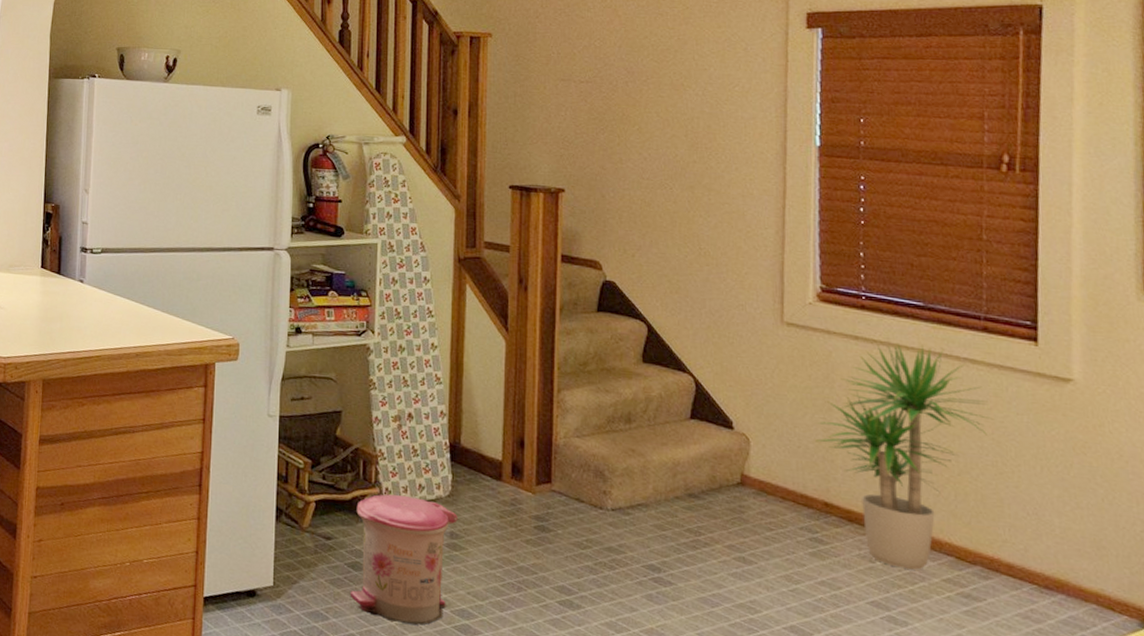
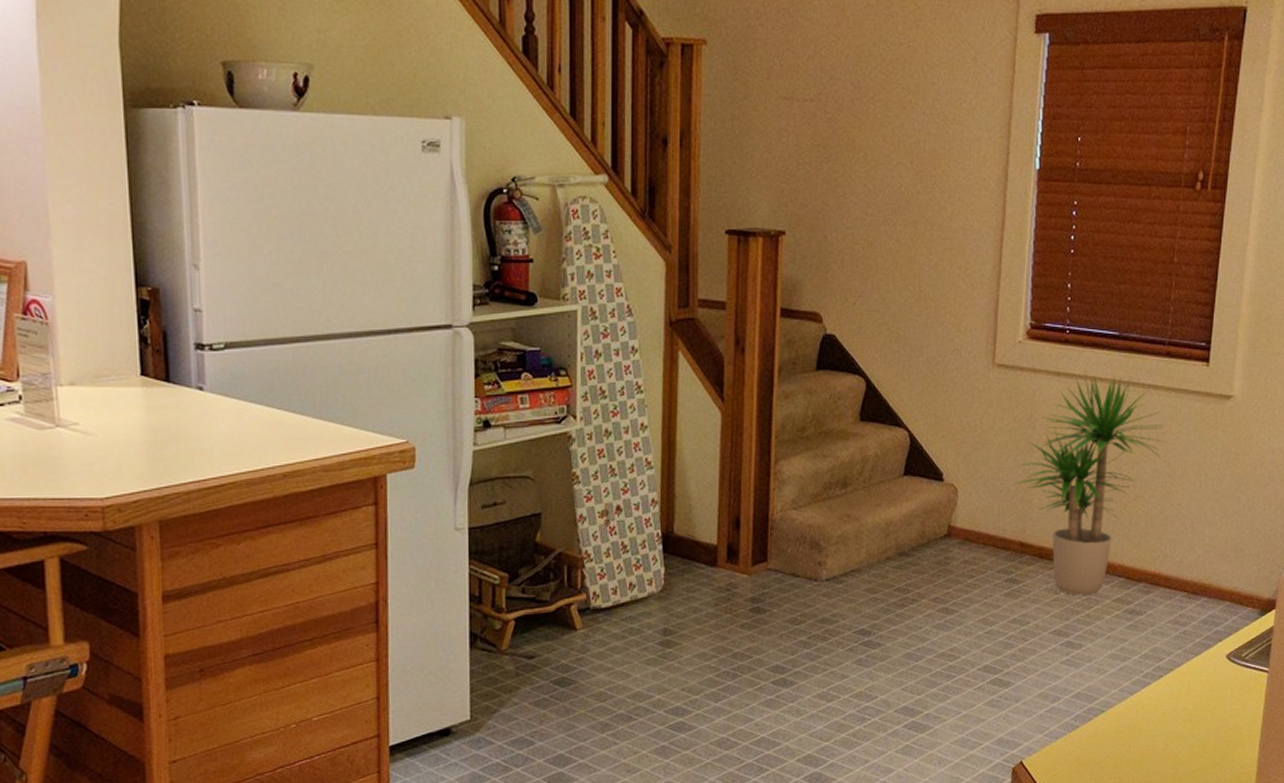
trash can: present [349,494,458,625] -> none [556,597,671,733]

